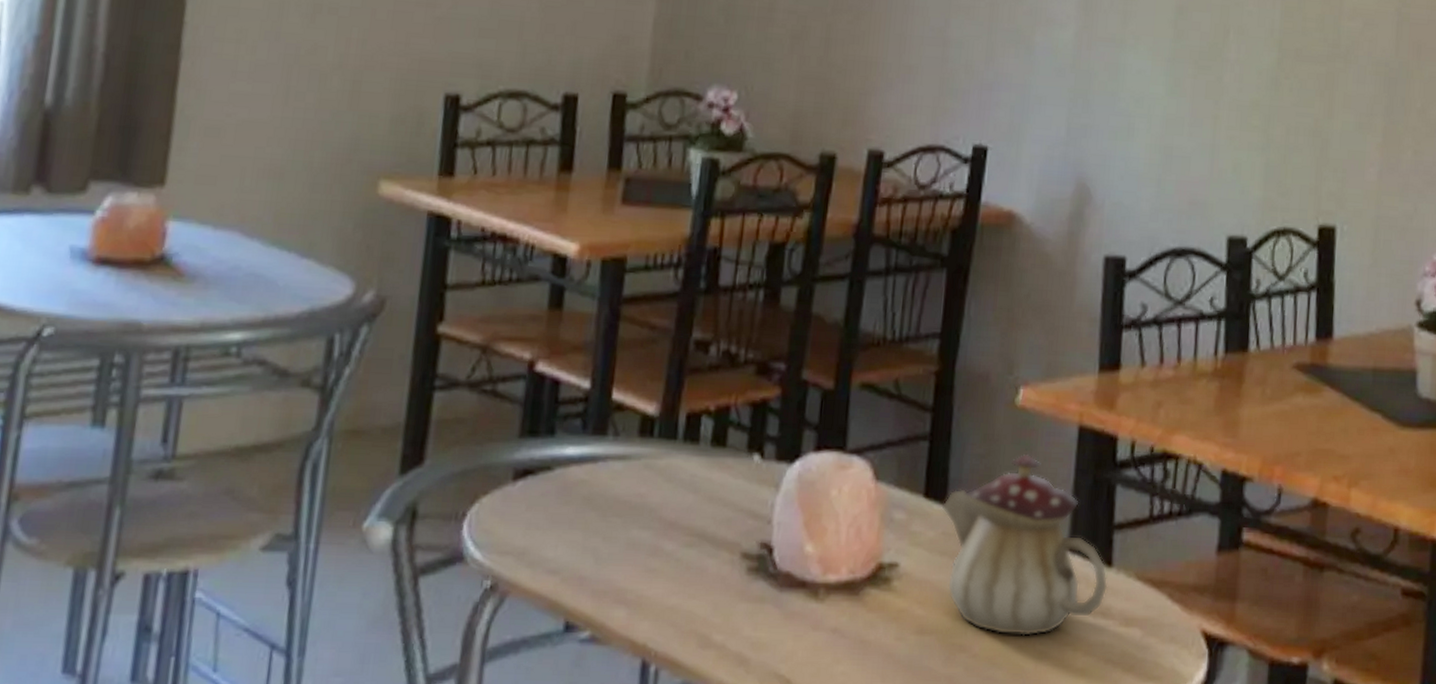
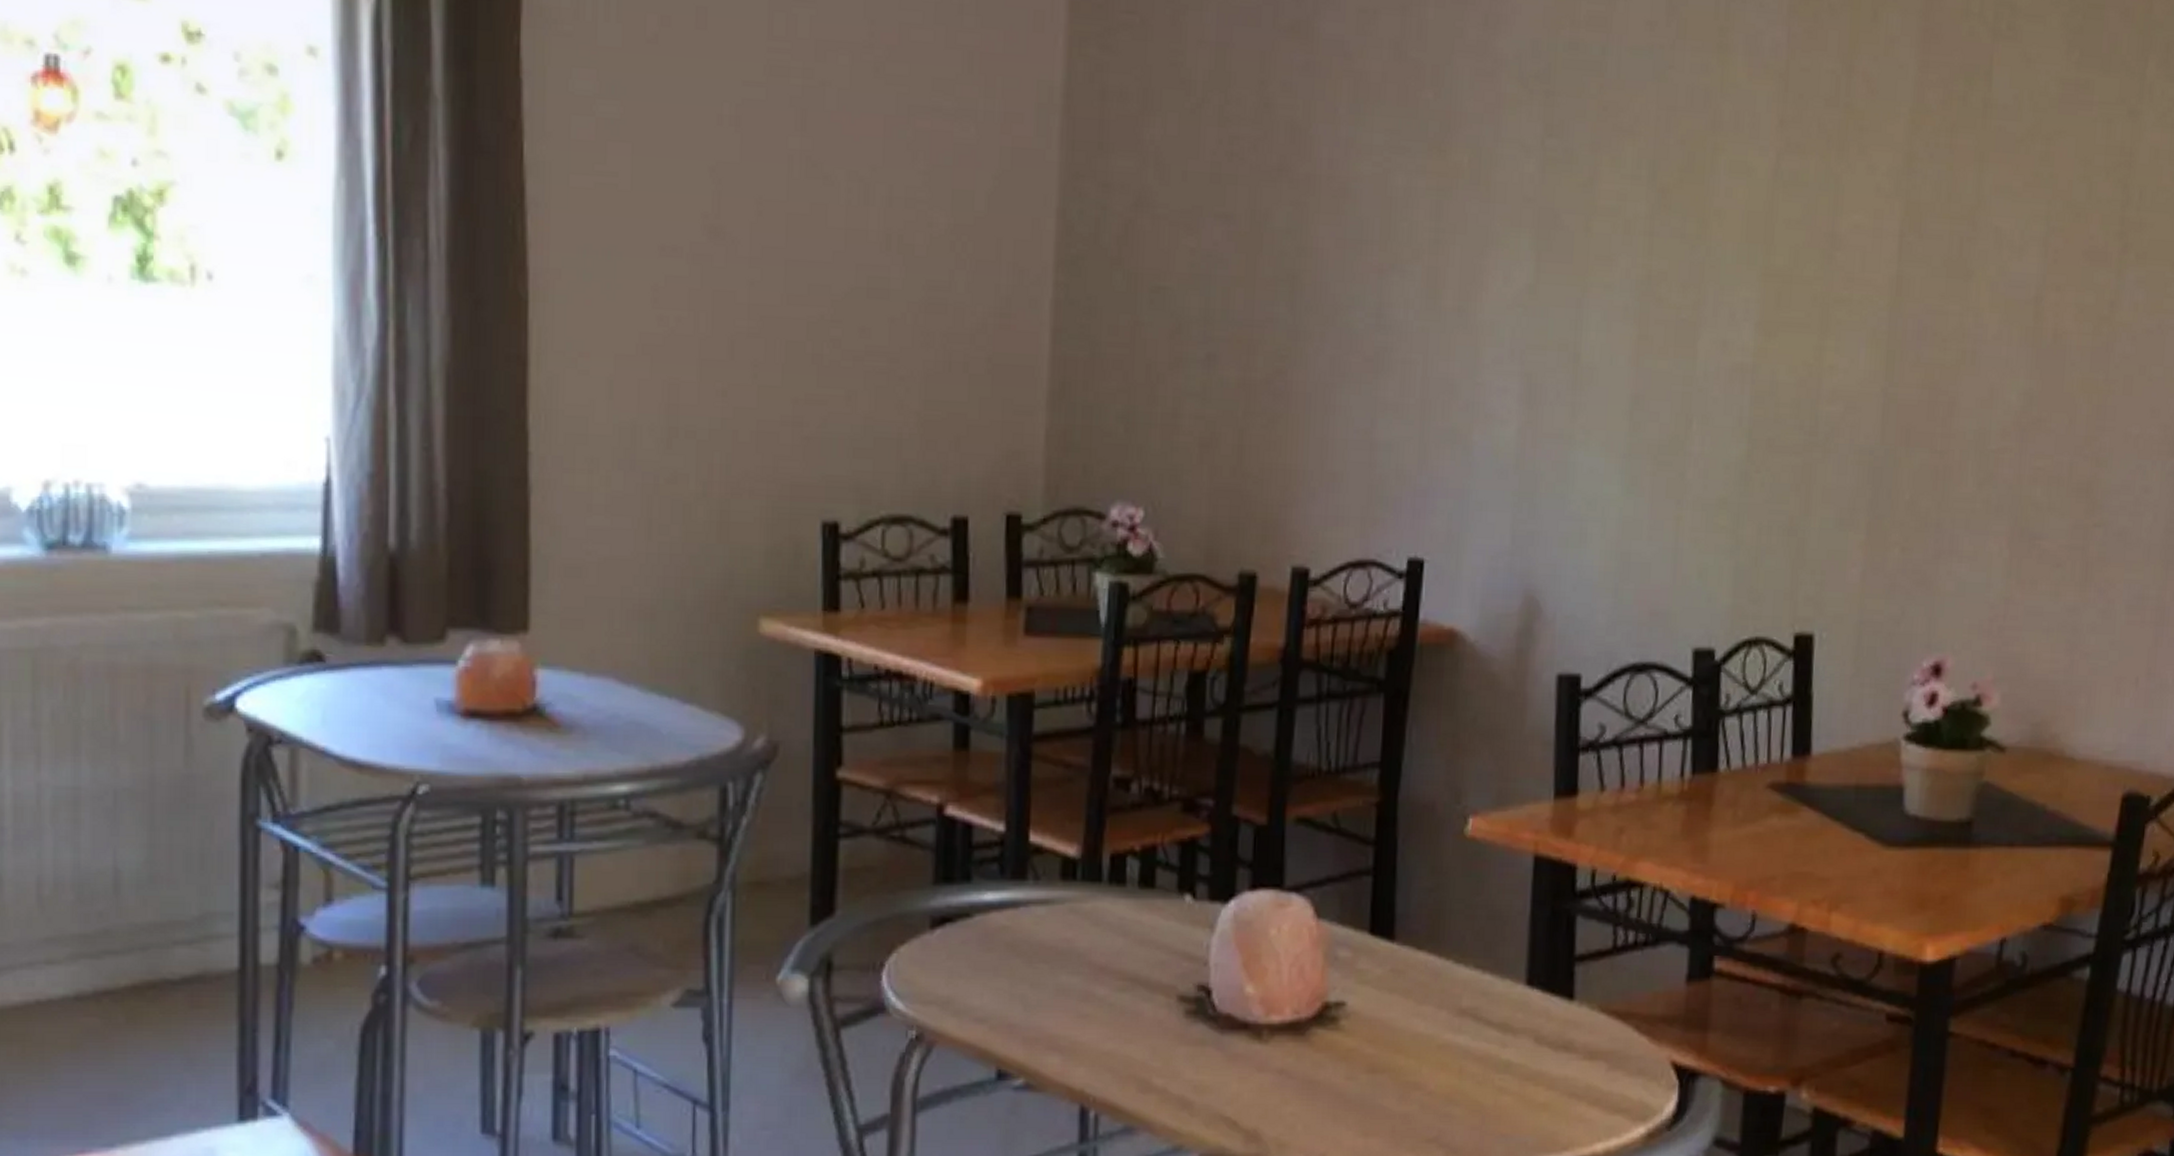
teapot: present [941,453,1108,636] -> none [1389,885,1570,1072]

